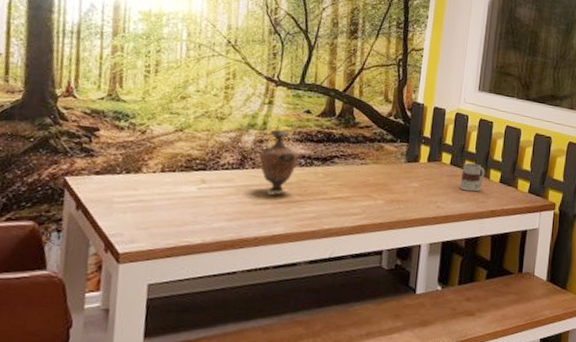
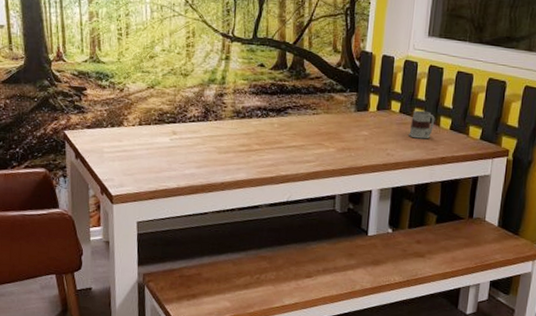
vase: present [259,129,298,196] -> none [220,83,255,145]

